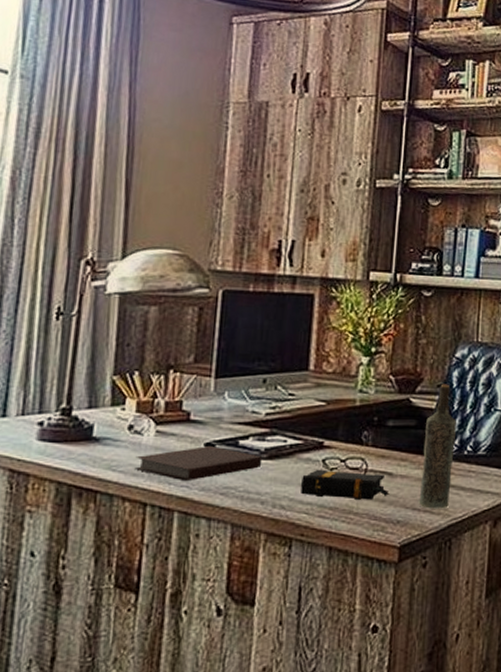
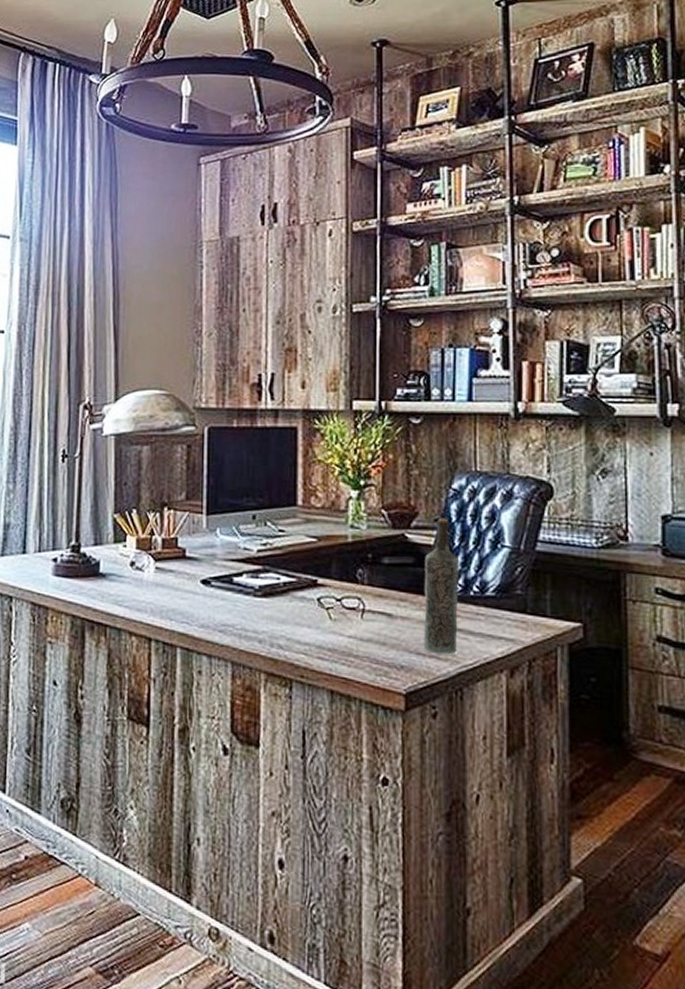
notebook: present [134,445,263,482] -> none [138,582,257,618]
book: present [300,469,389,500] -> none [296,608,389,642]

